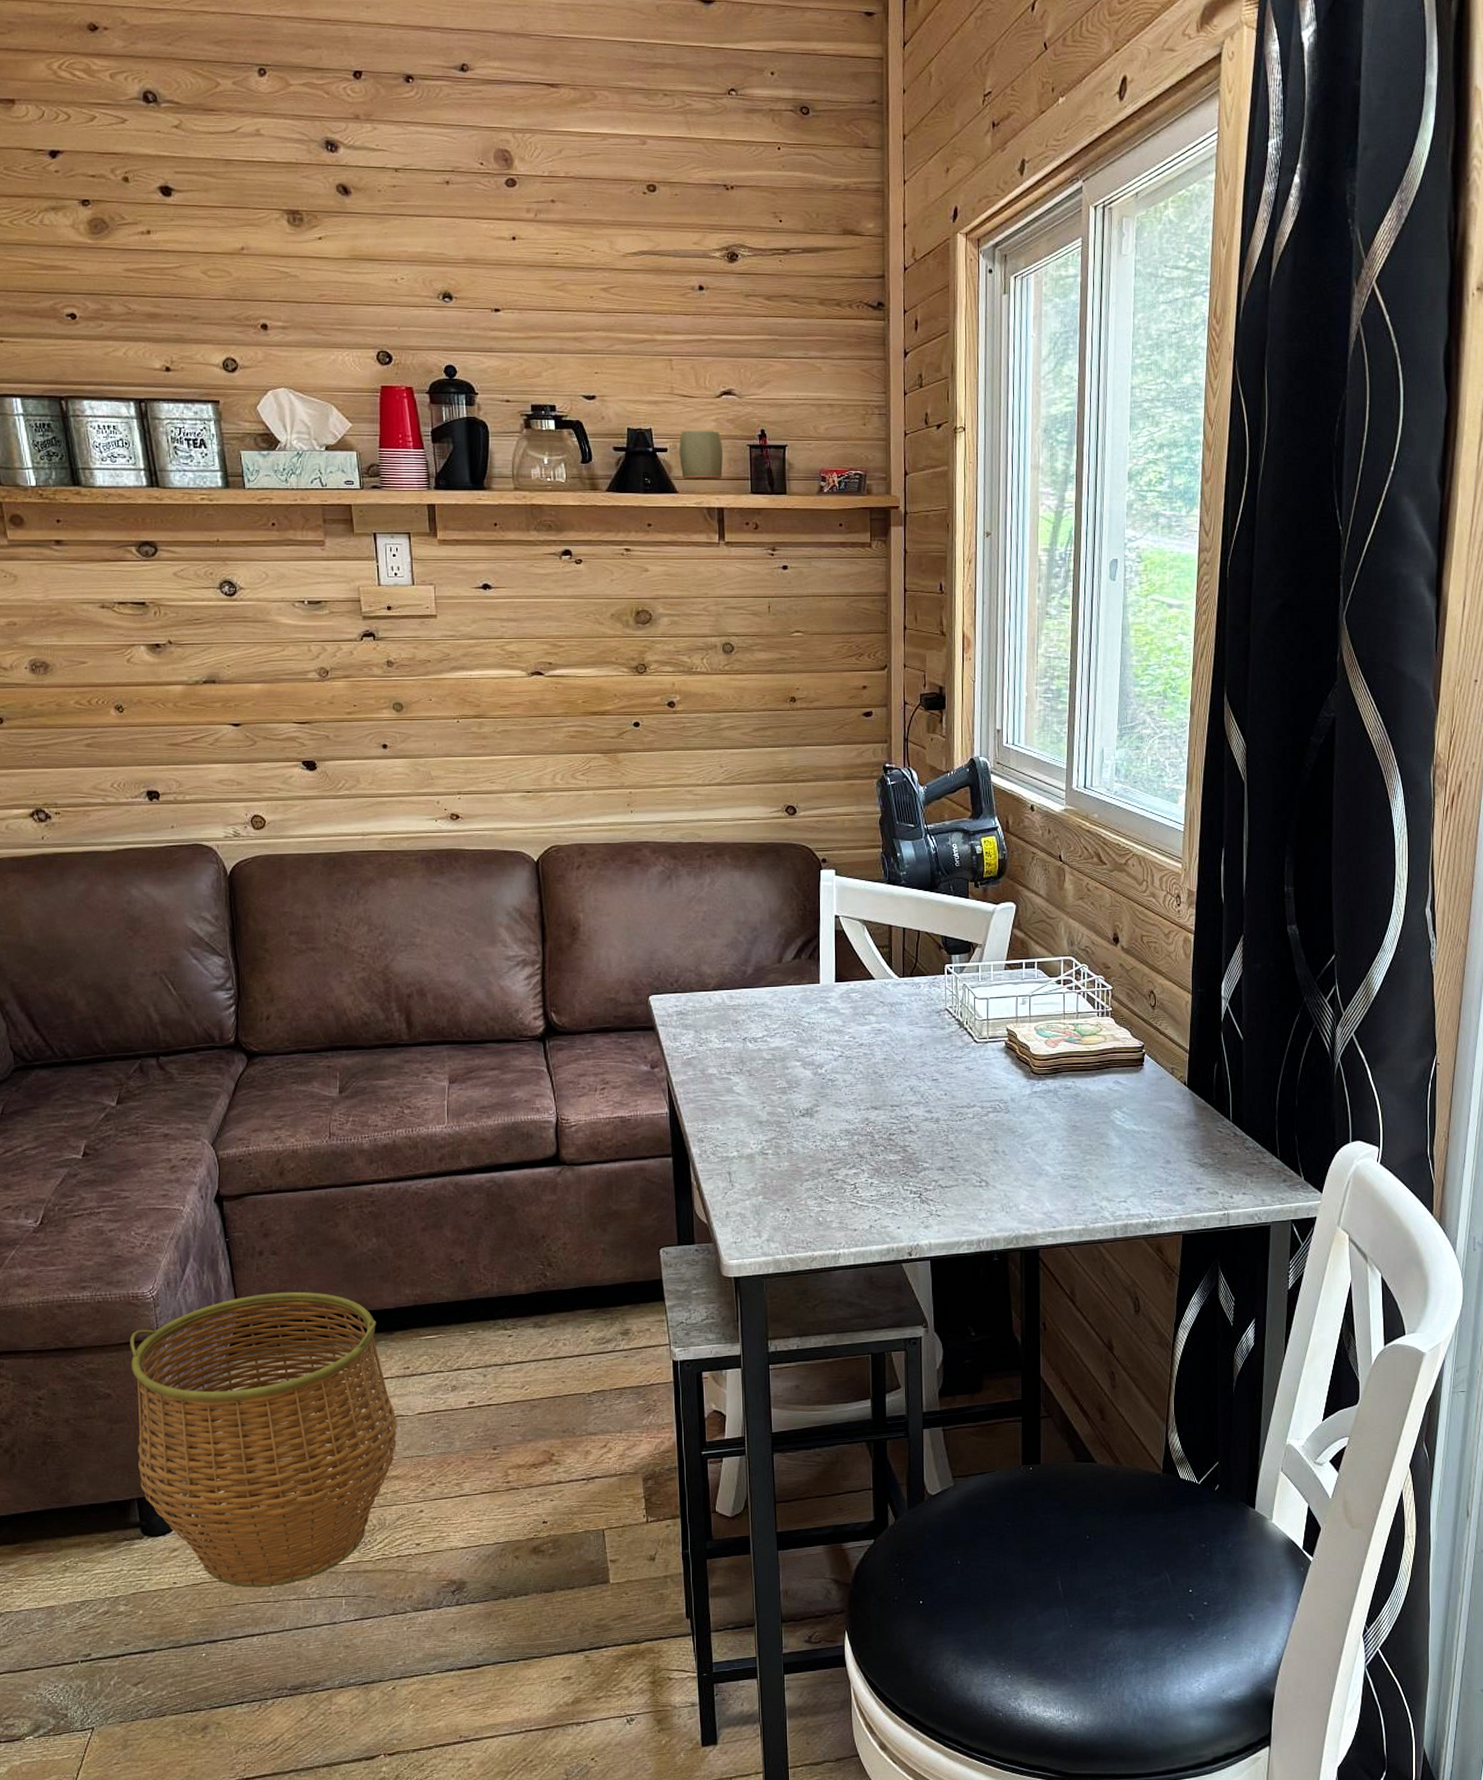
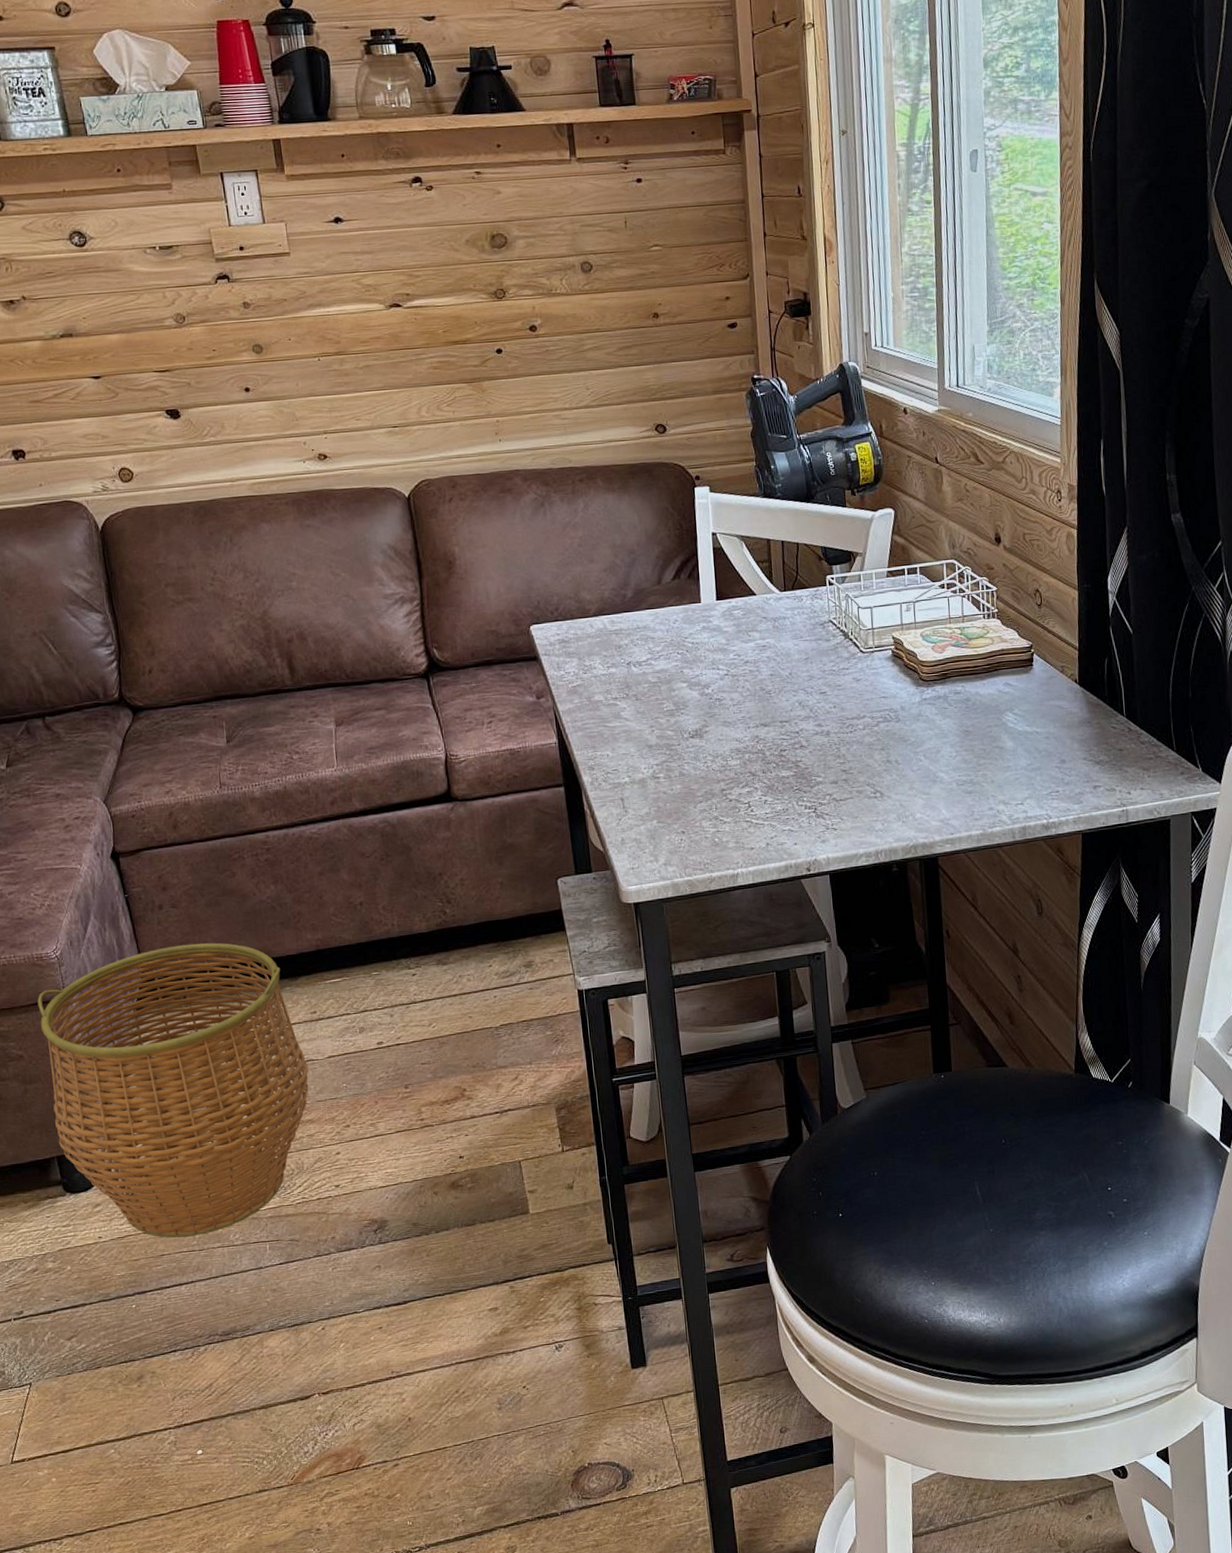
mug: present [679,430,723,480] -> none [523,44,570,97]

